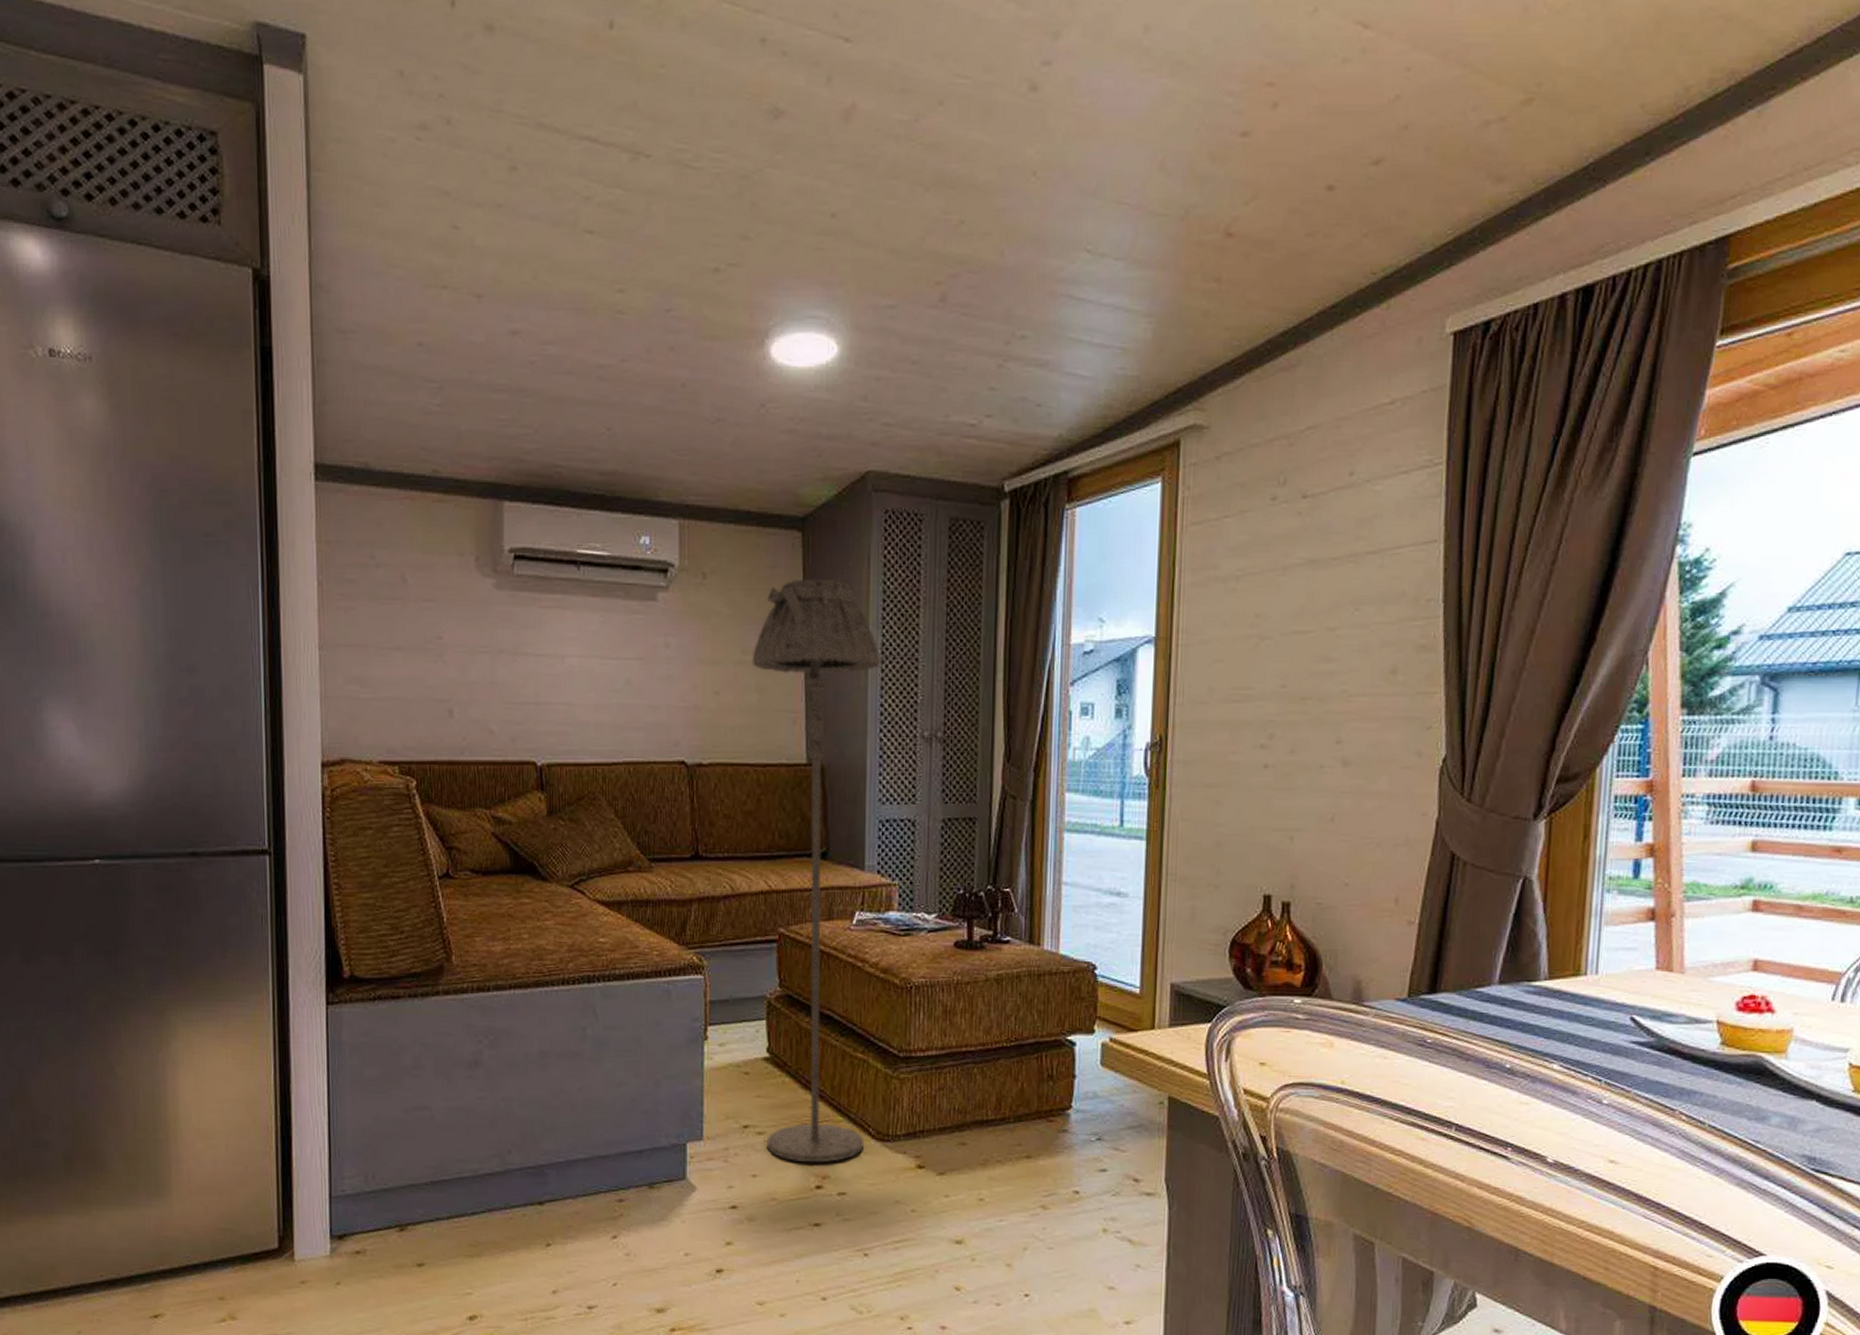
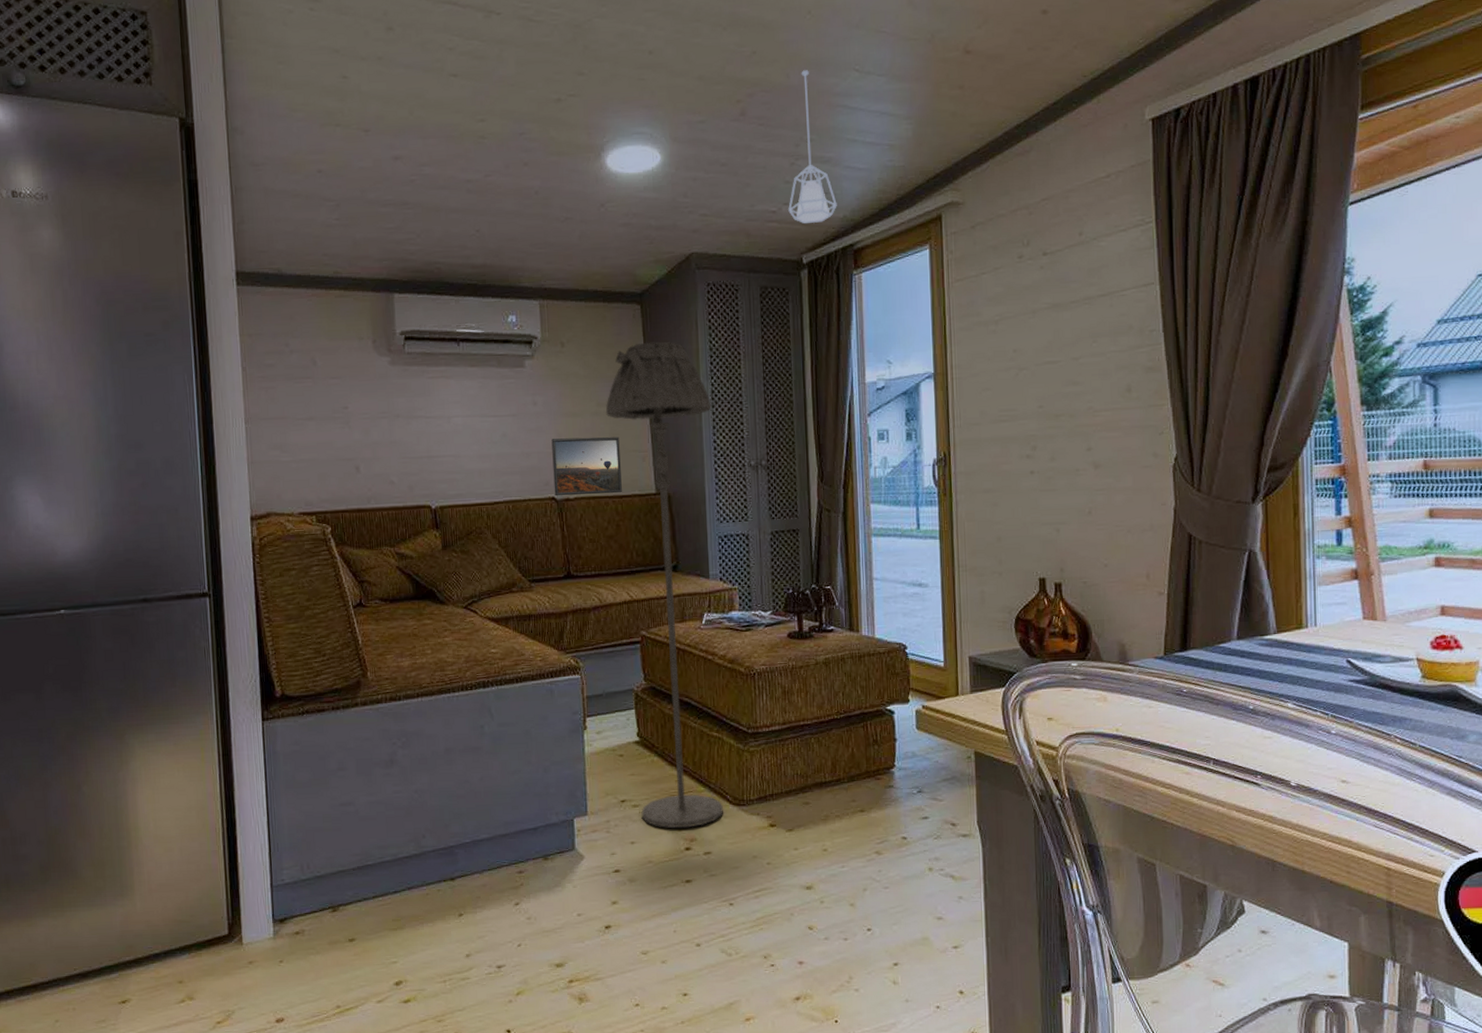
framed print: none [685,690,767,761] -> present [551,437,622,496]
pendant lamp: none [991,247,1052,442] -> present [788,70,837,223]

